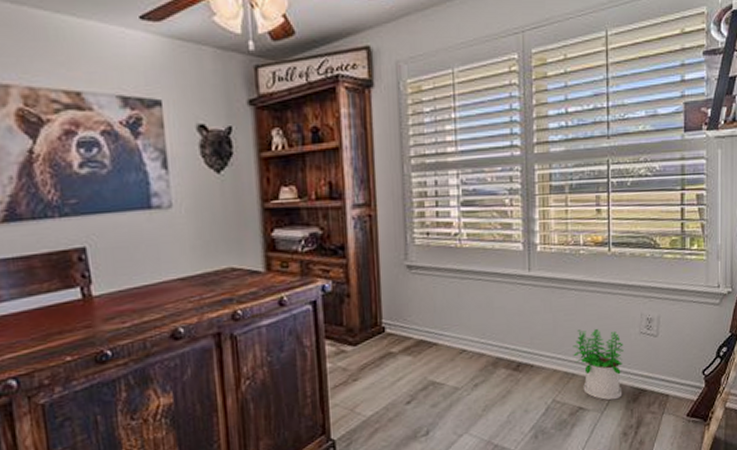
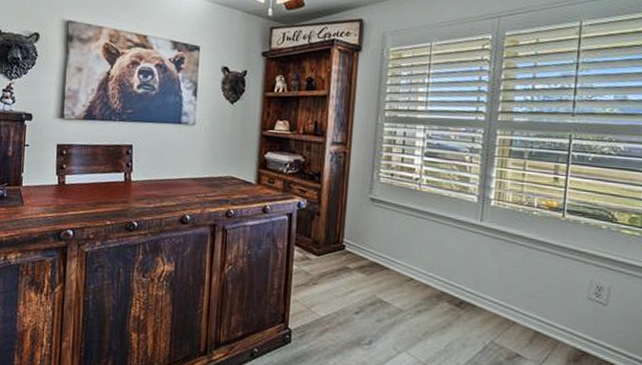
potted plant: present [573,328,624,401] -> none [516,283,569,356]

